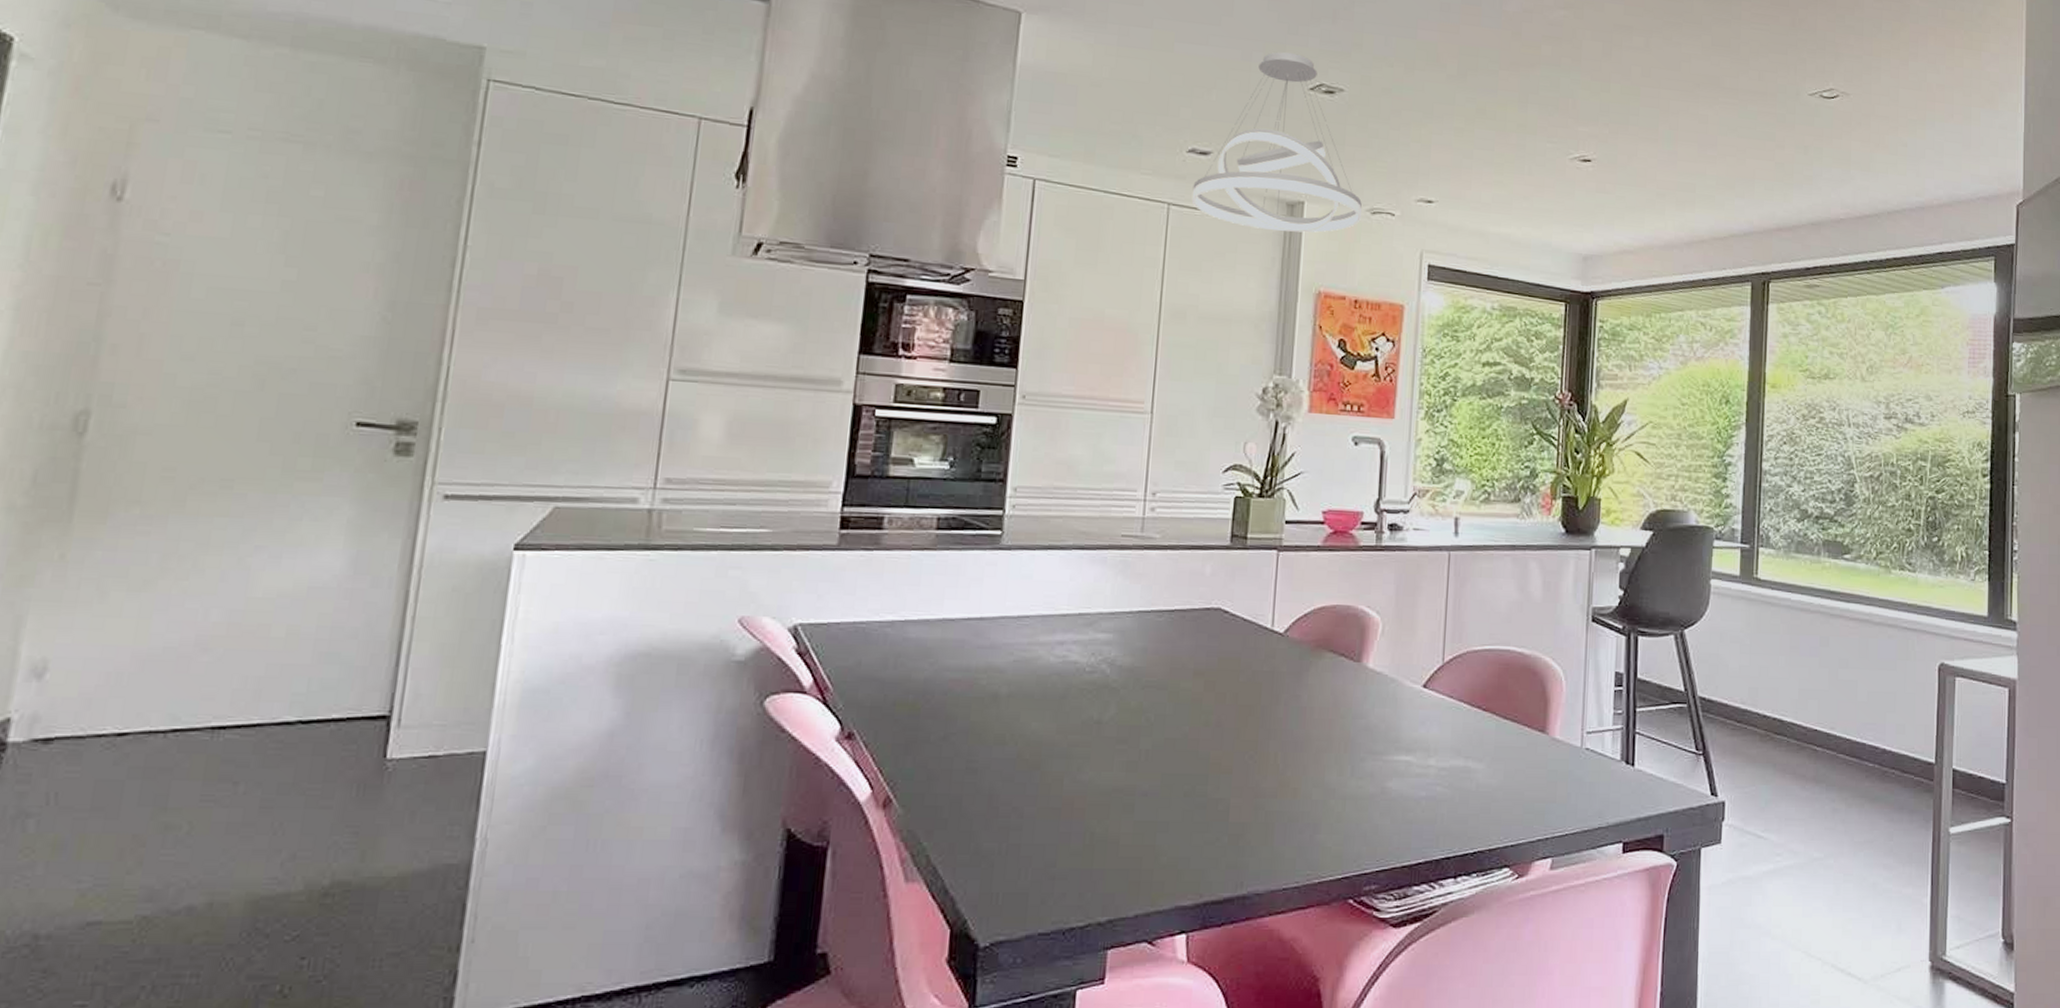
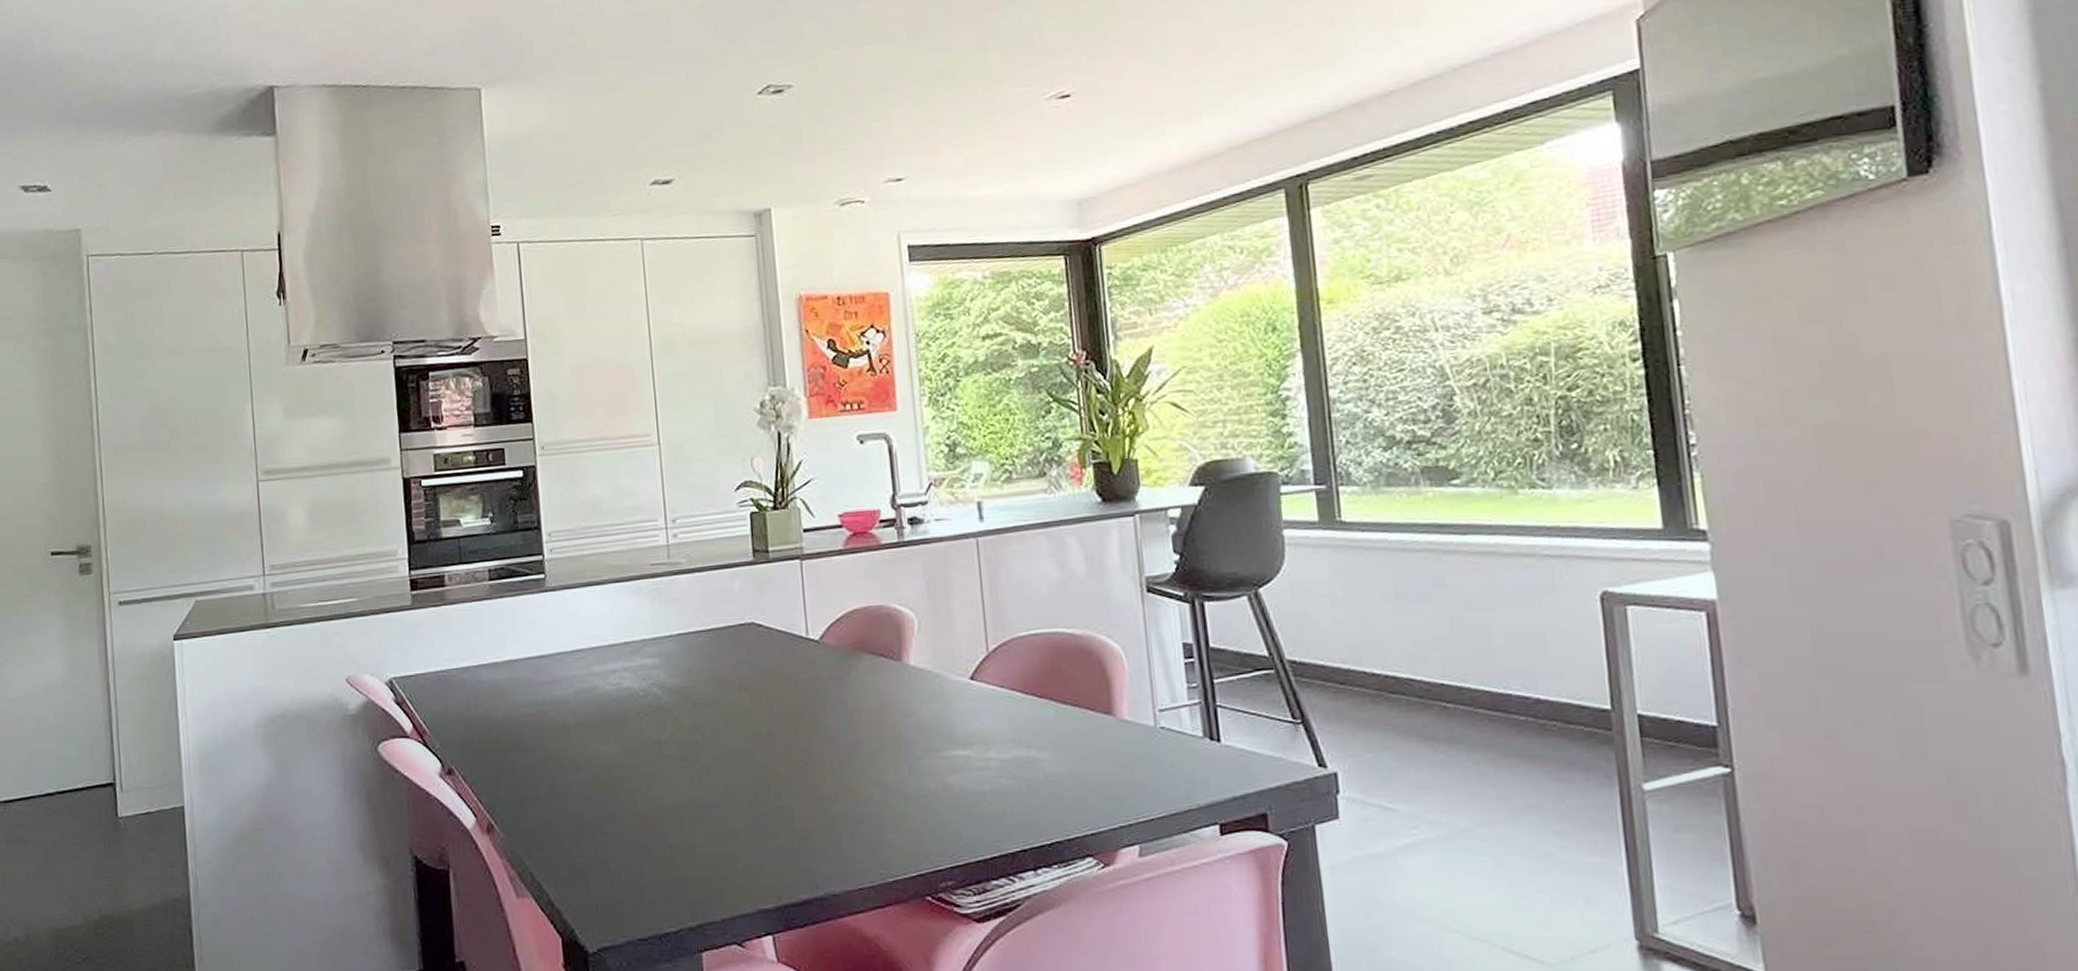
pendant light: present [1191,52,1362,233] -> none [661,60,830,246]

